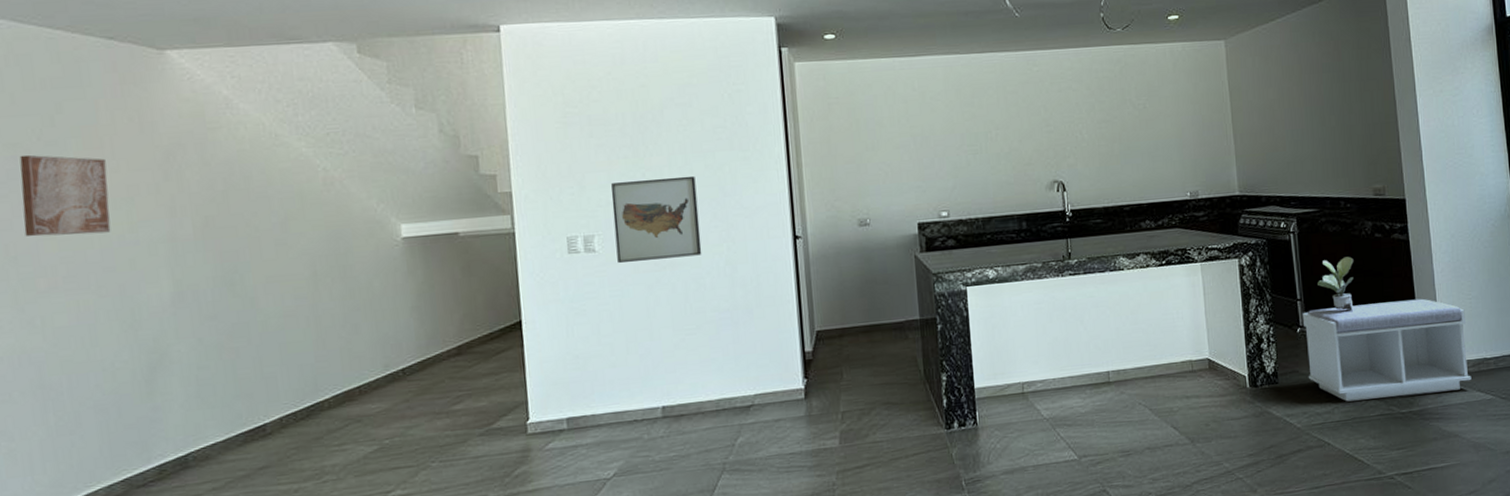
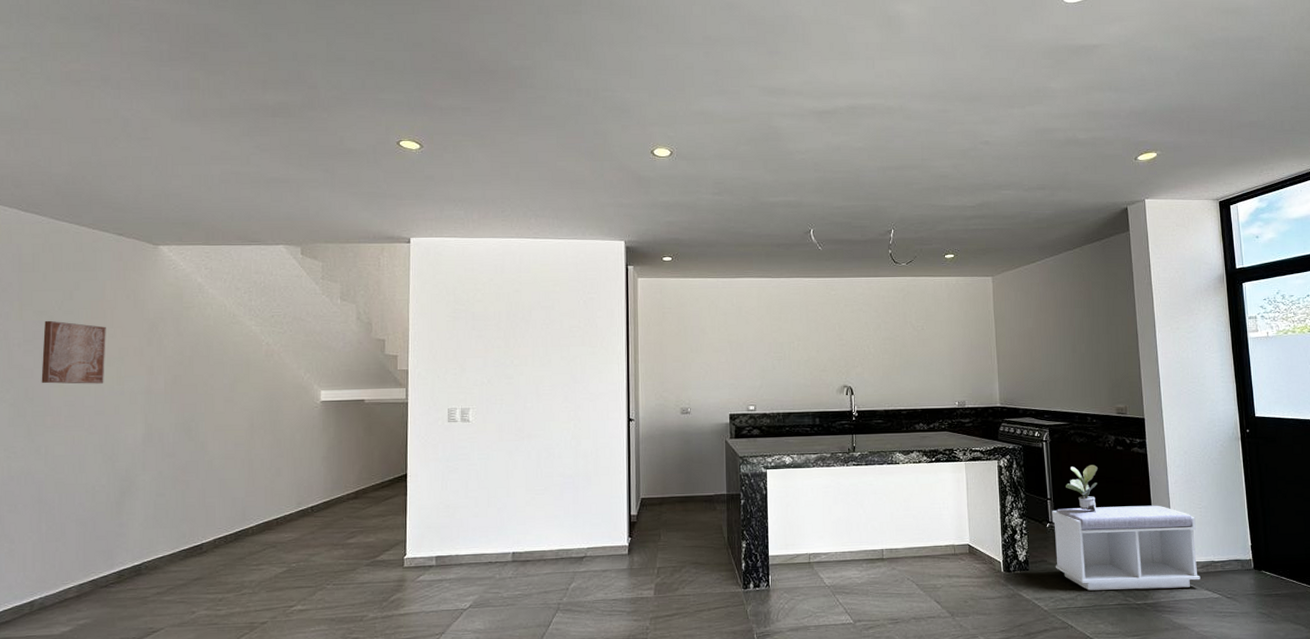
wall art: present [611,175,702,263] -> none [485,365,554,432]

